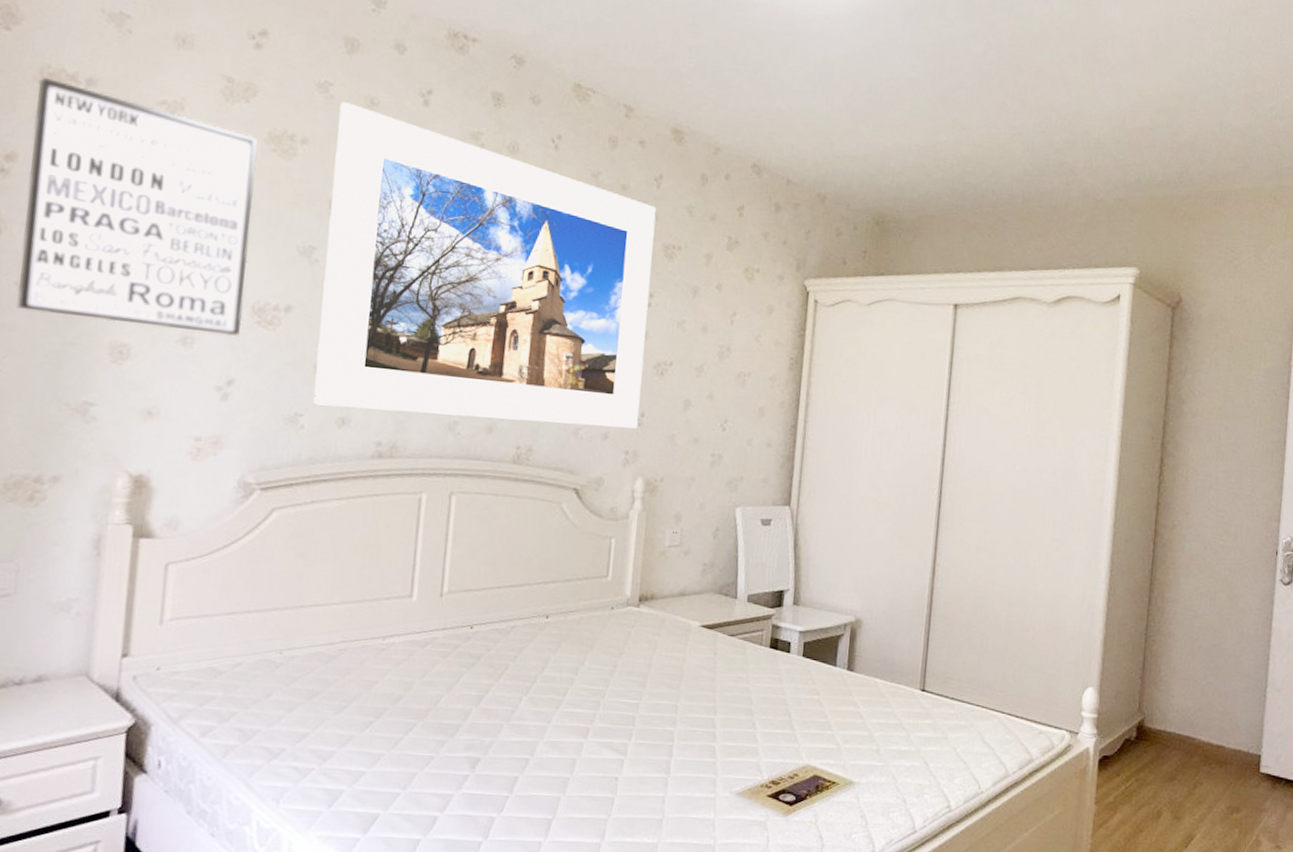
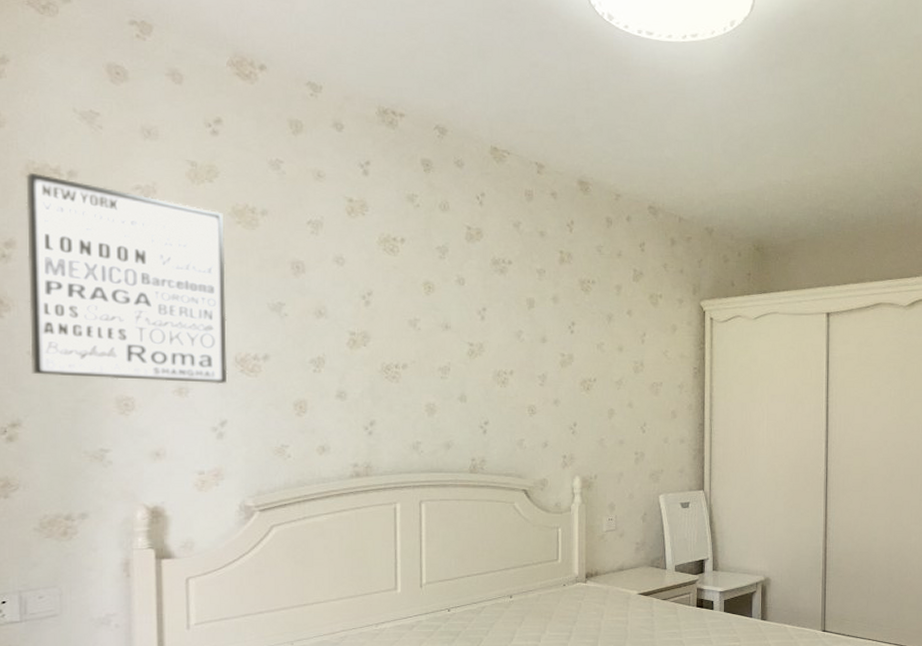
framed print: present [313,101,657,430] -> none [291,176,572,438]

